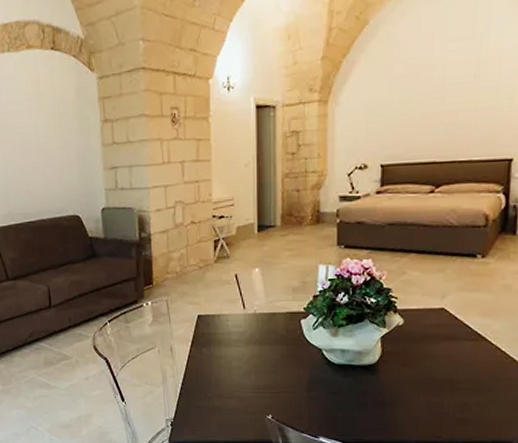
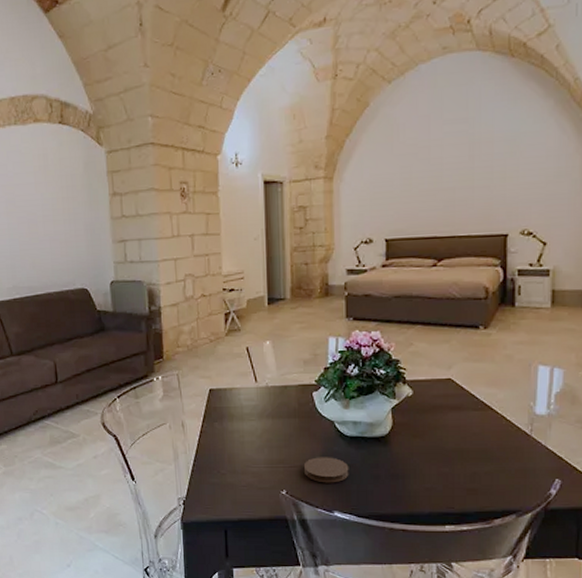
coaster: none [289,383,336,410] -> present [303,457,349,483]

